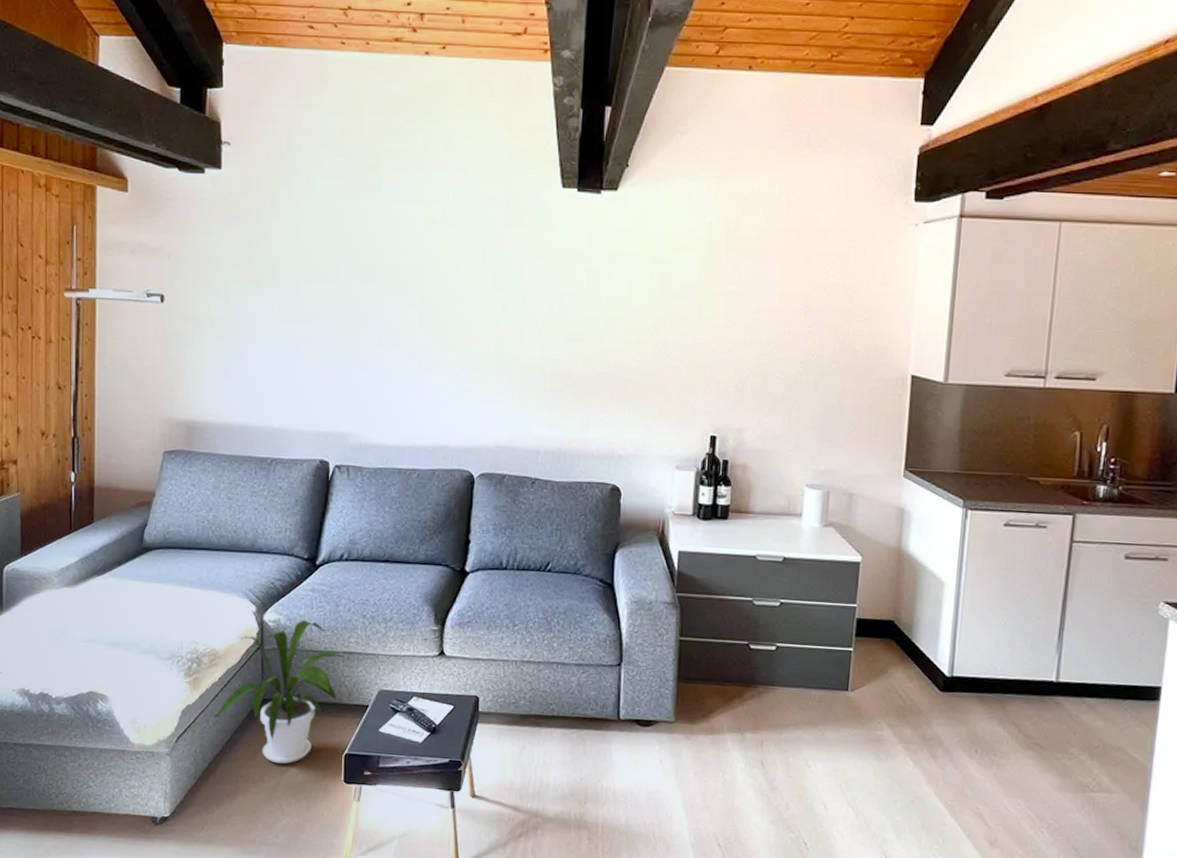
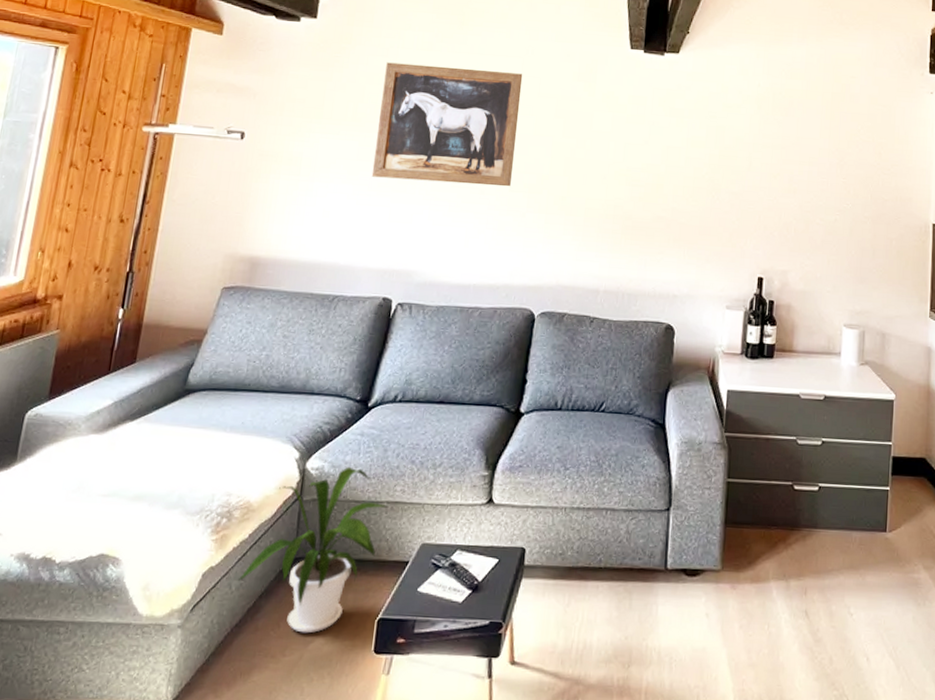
wall art: none [296,214,445,345] -> present [371,62,523,187]

